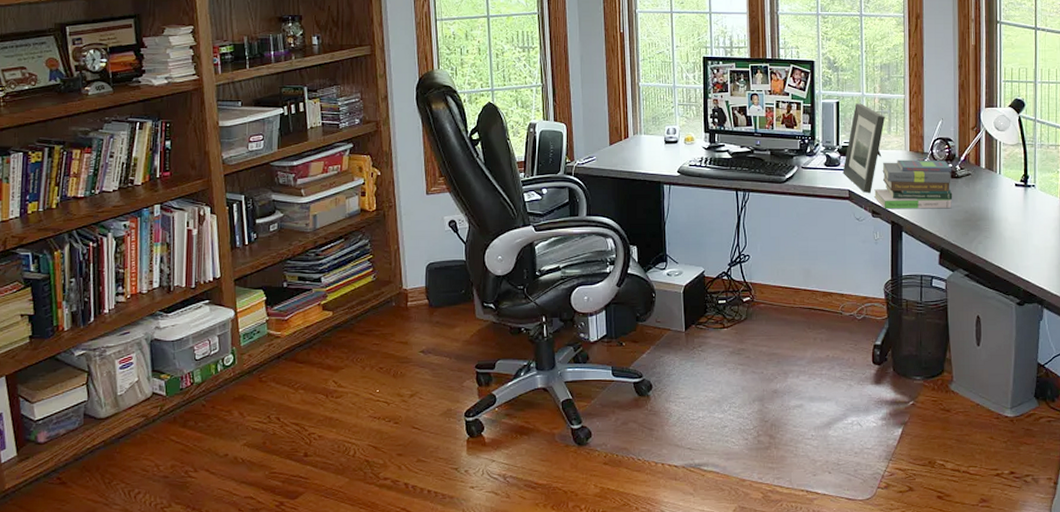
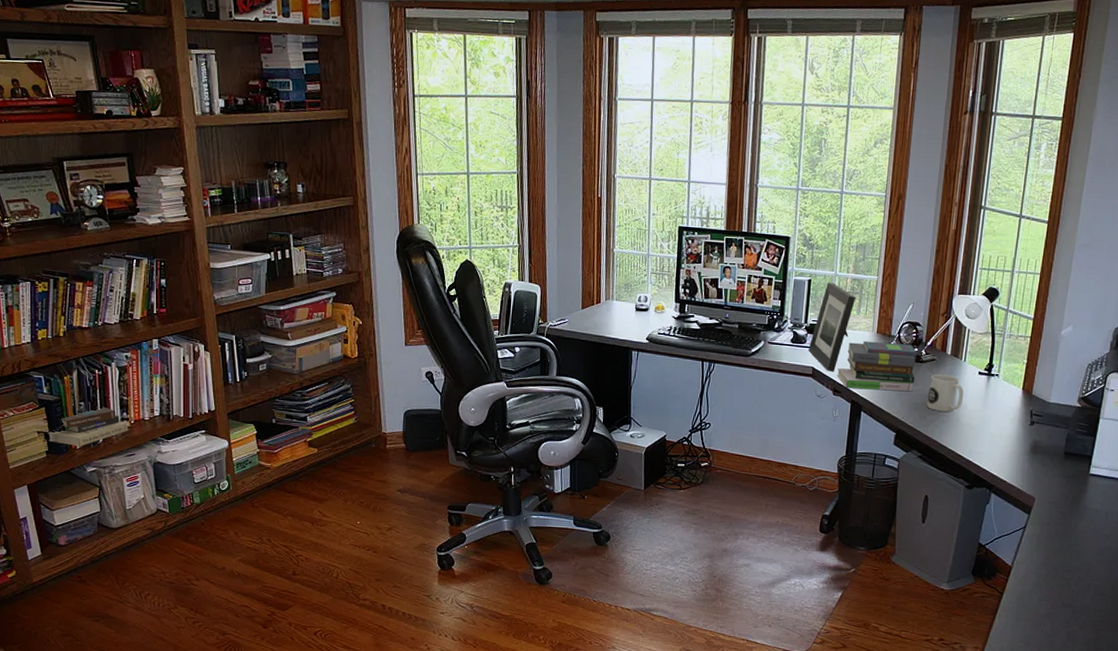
books: none [32,281,123,328] -> present [48,406,128,447]
mug: none [967,189,1004,226] -> present [926,374,964,412]

